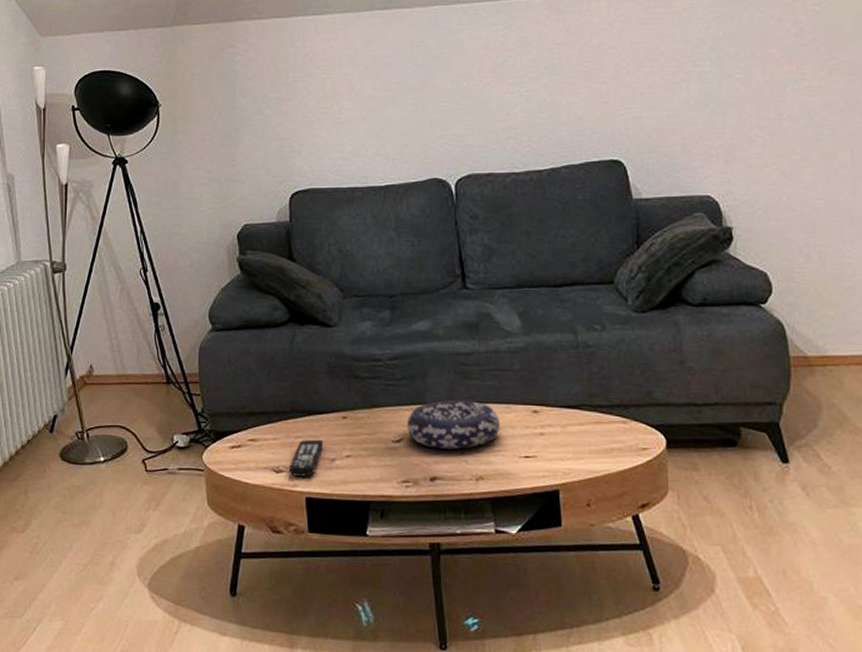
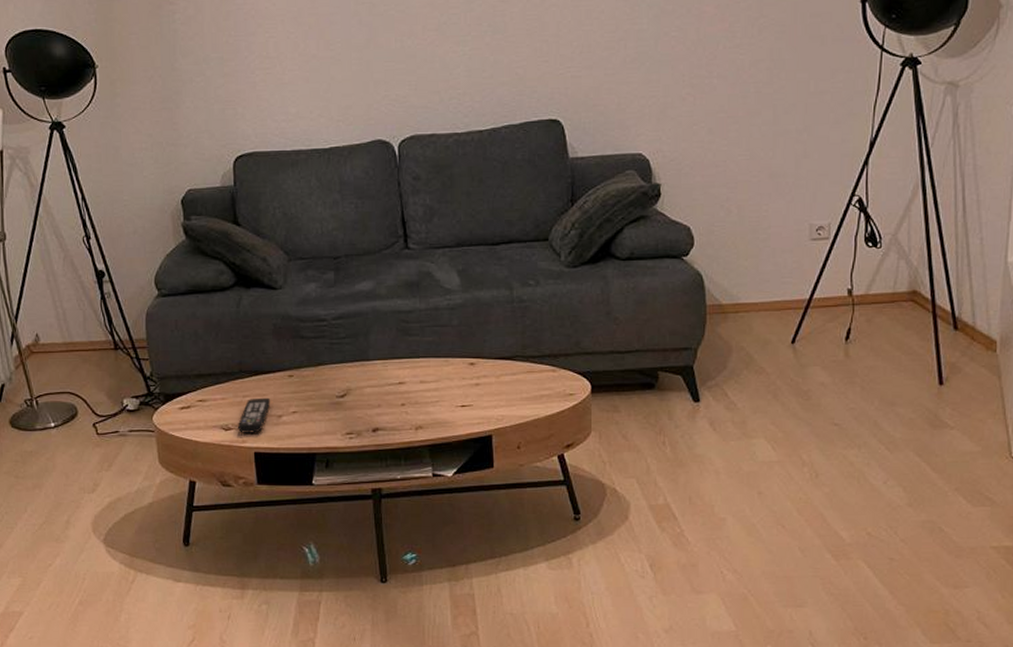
decorative bowl: present [406,399,500,450] -> none [350,355,438,402]

